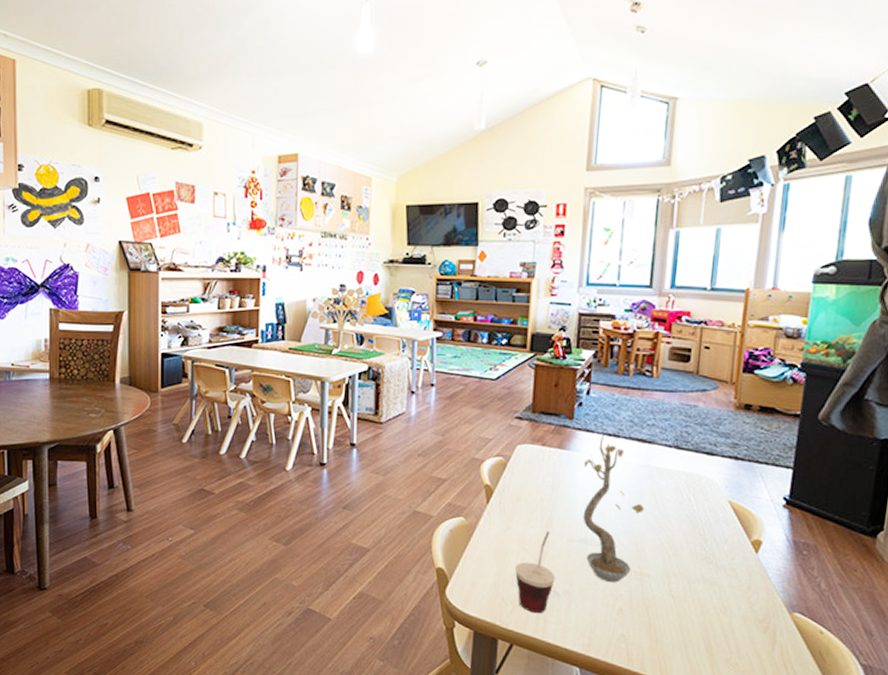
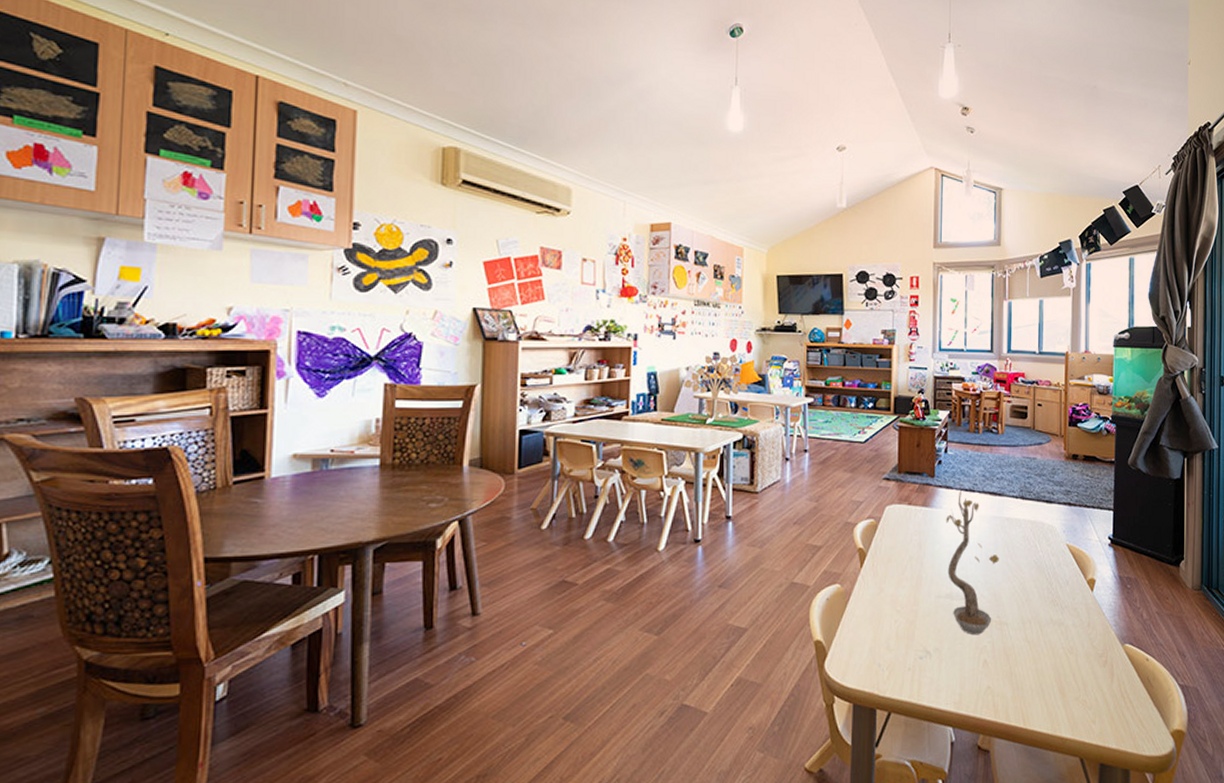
cup: present [514,531,556,614] -> none [889,589,926,677]

